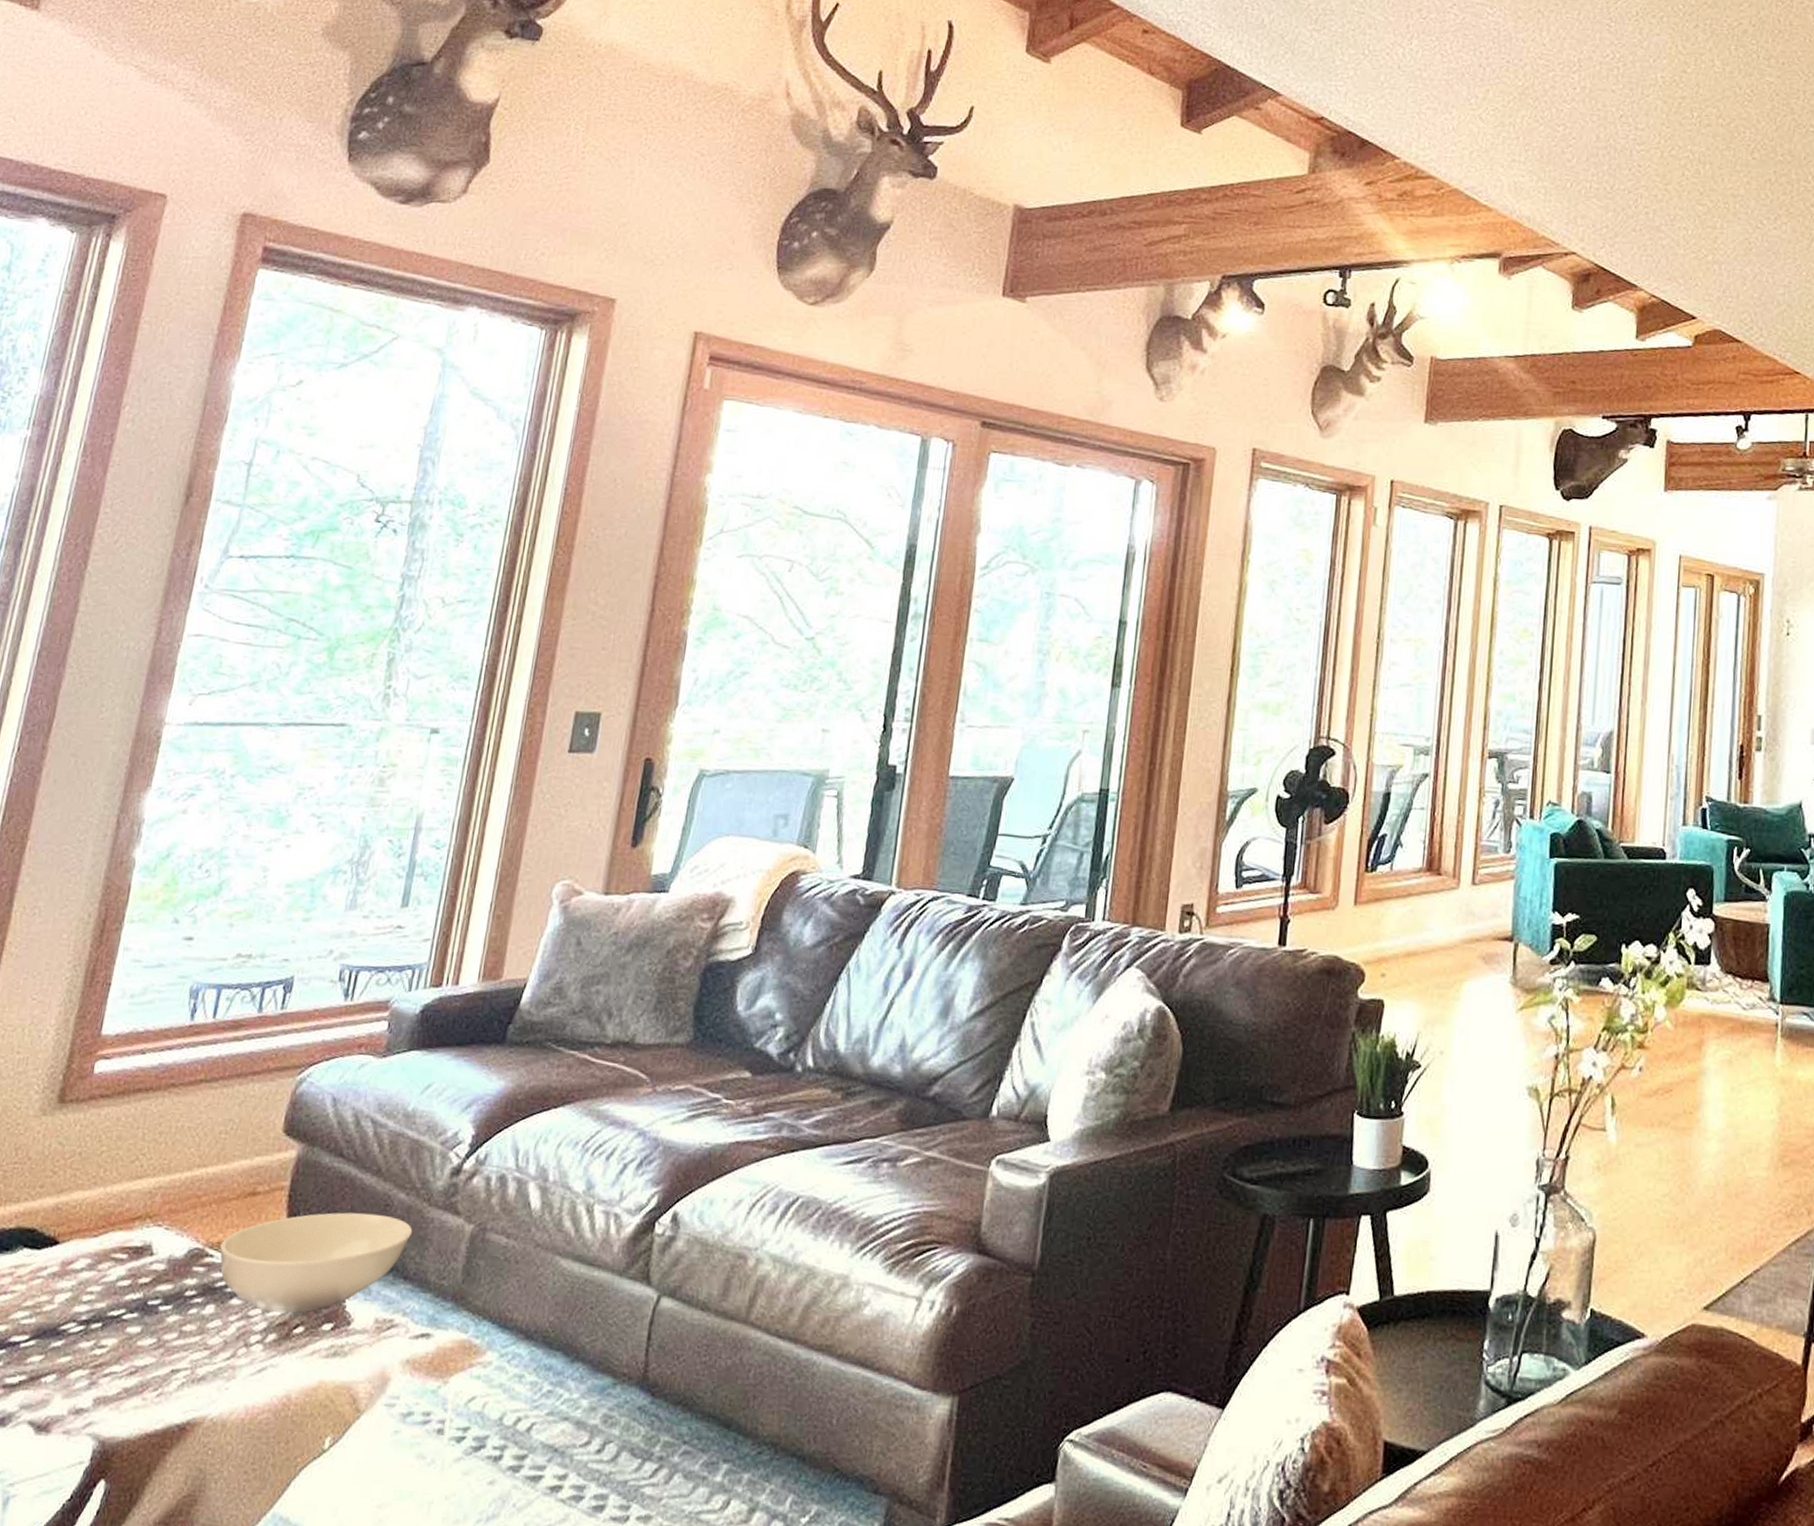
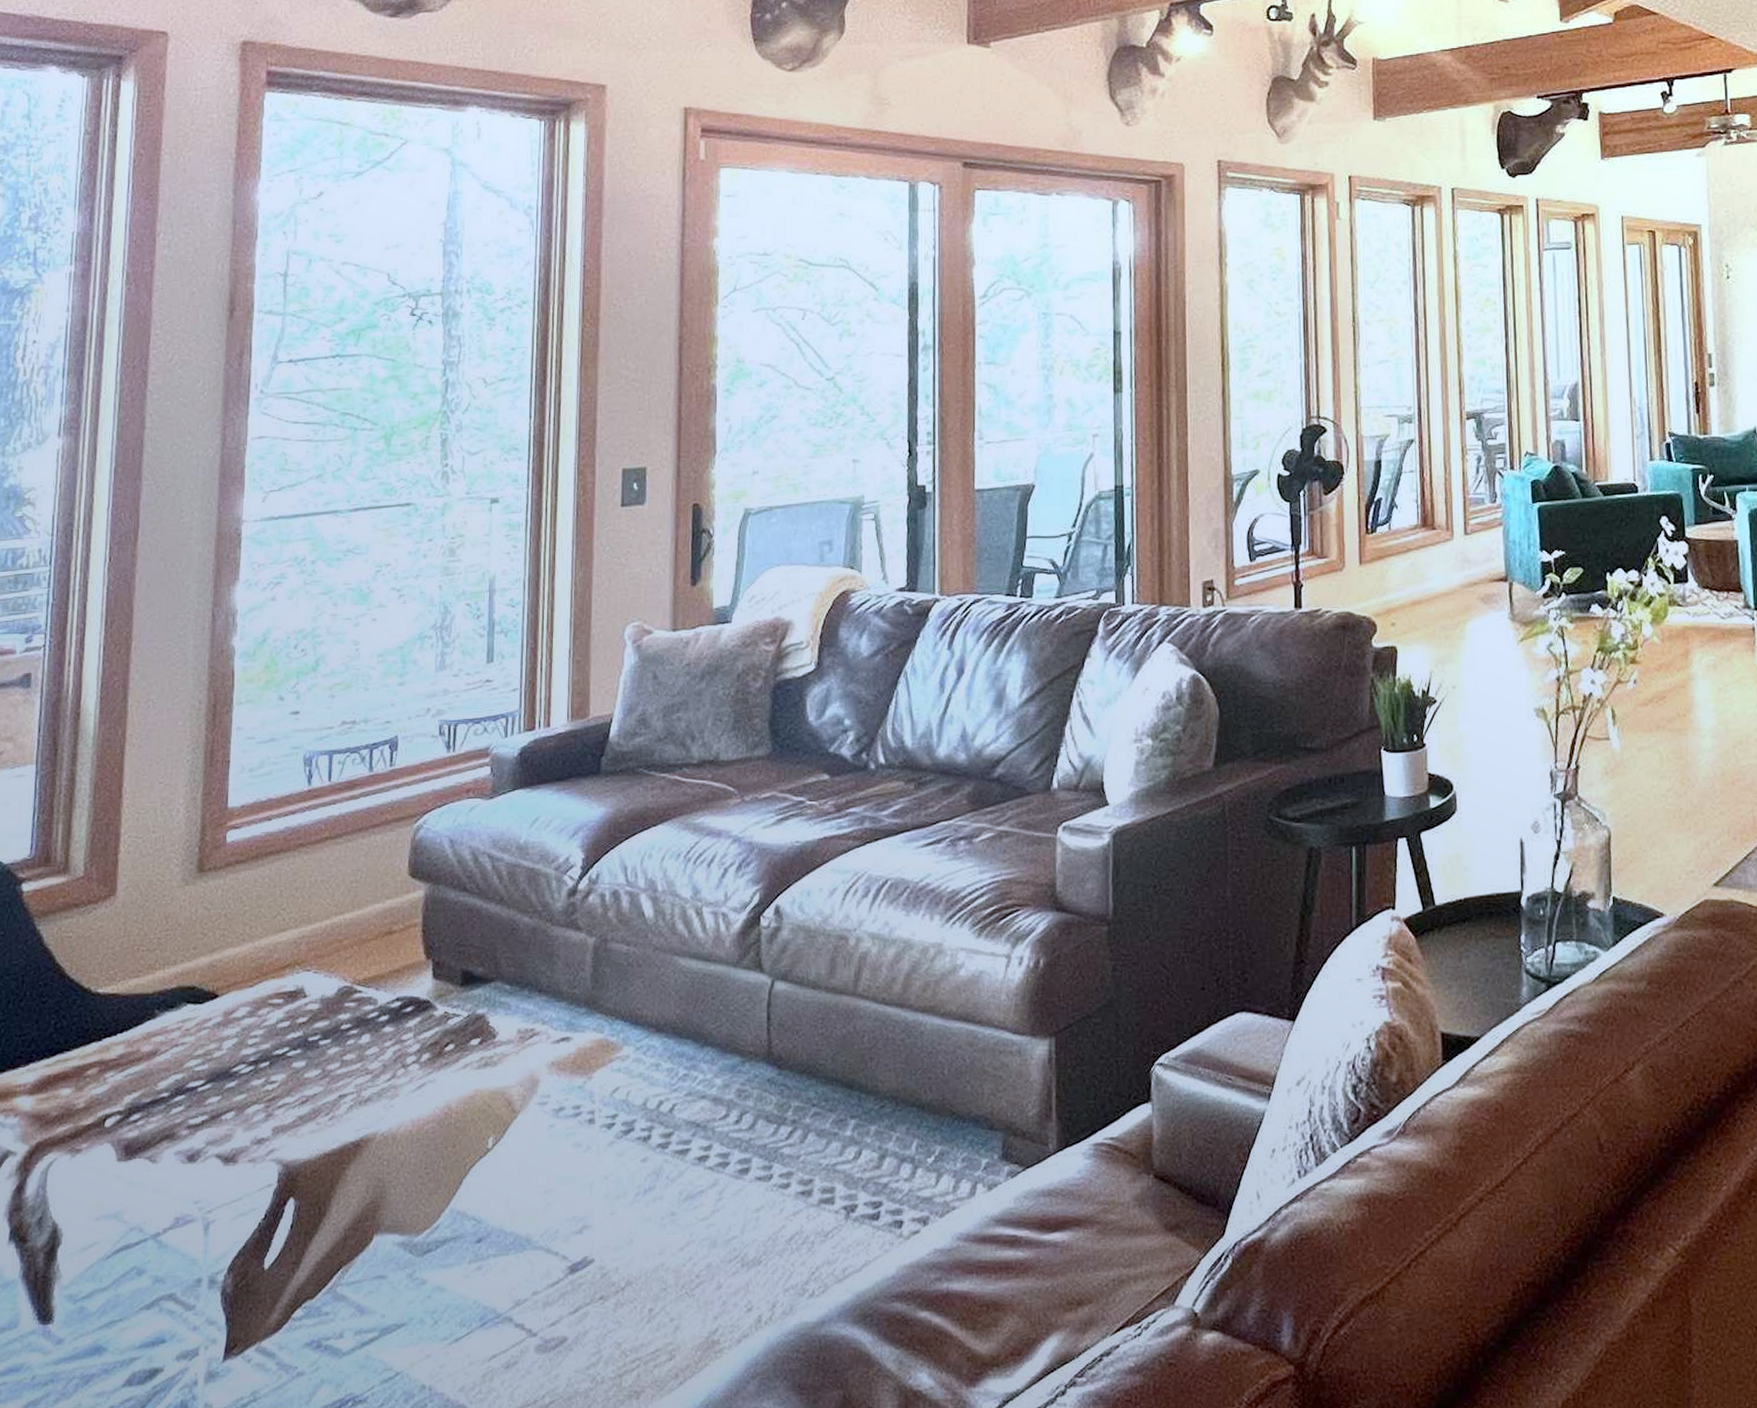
bowl: present [220,1212,413,1313] -> none [367,938,541,1034]

